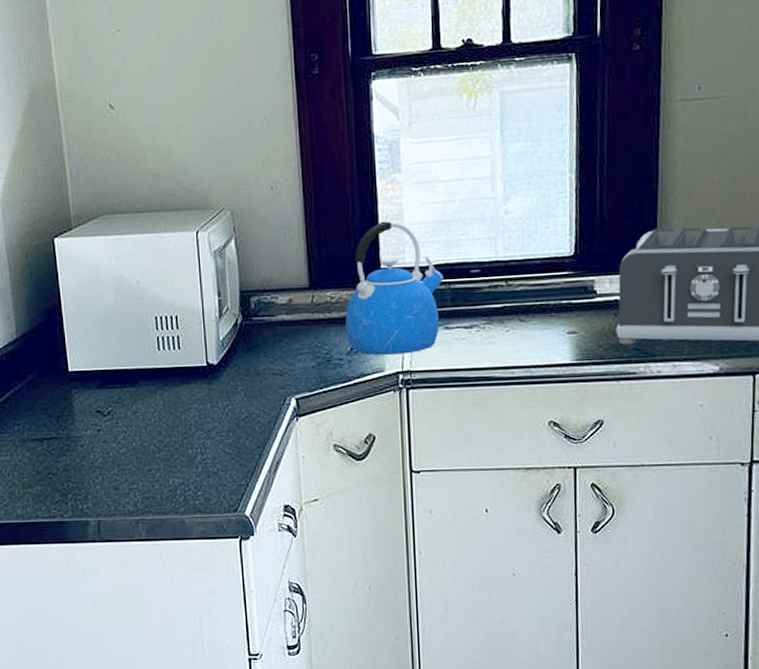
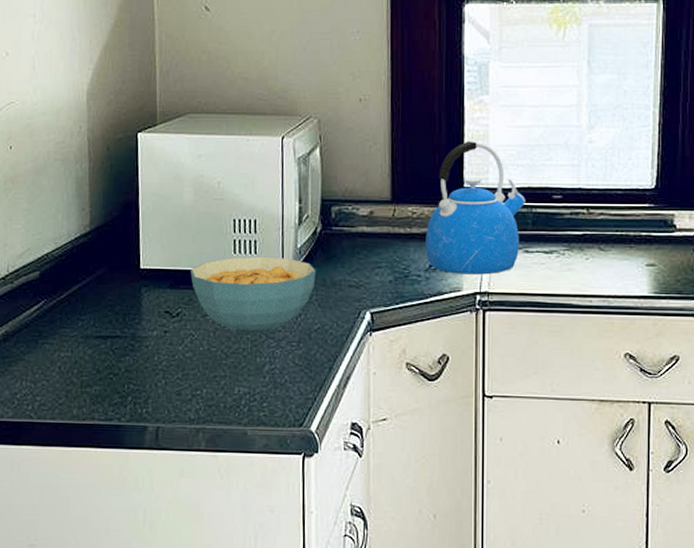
cereal bowl: none [118,351,240,427] -> present [190,256,316,334]

